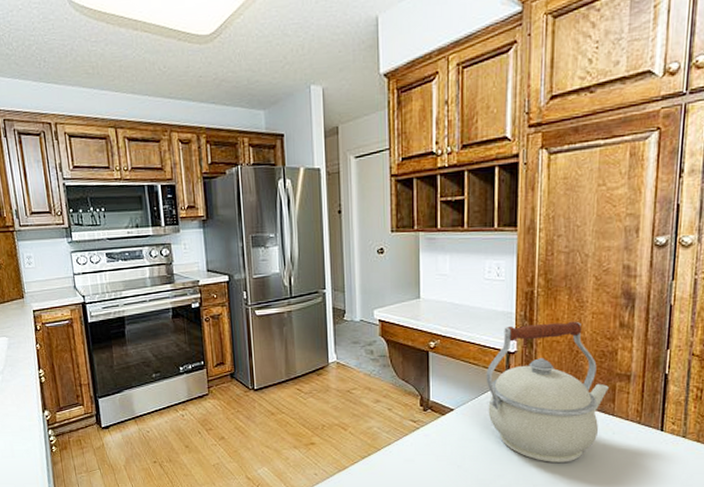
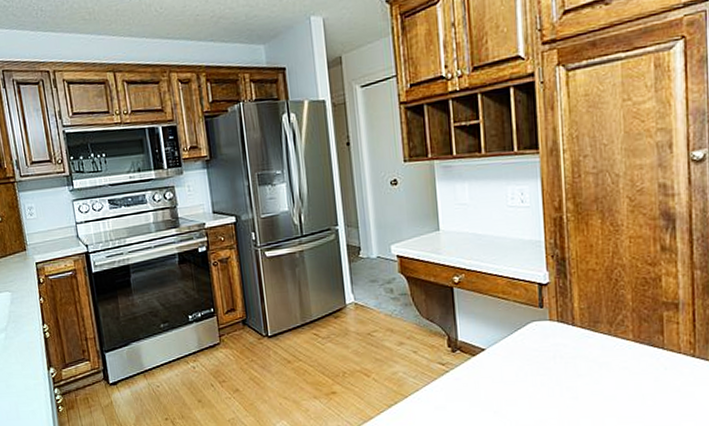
kettle: present [486,321,609,462] -> none [517,246,655,404]

